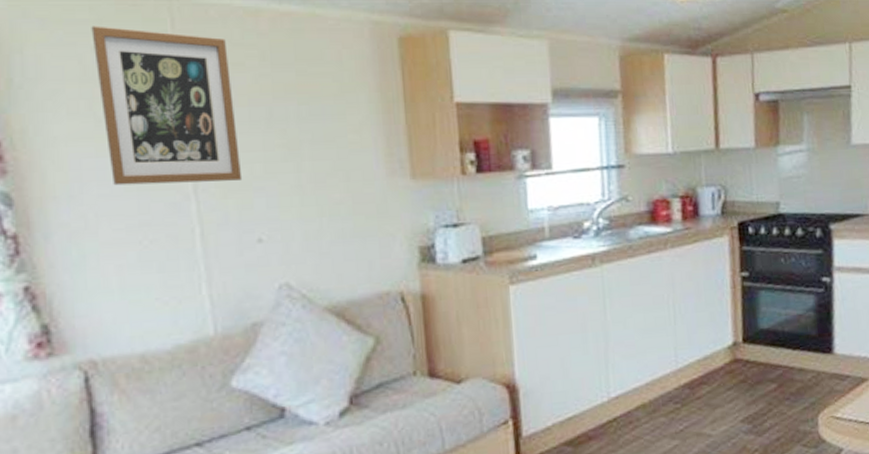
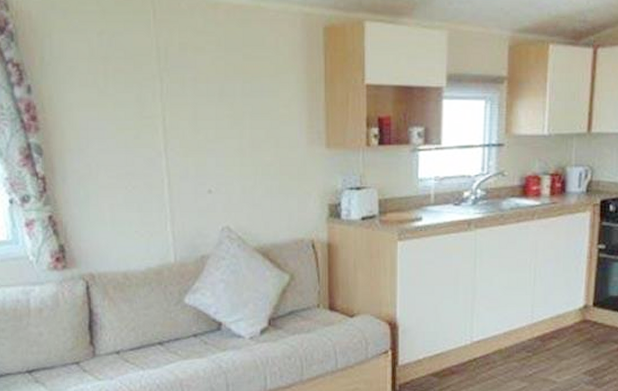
wall art: present [91,26,243,186] -> none [97,16,200,143]

